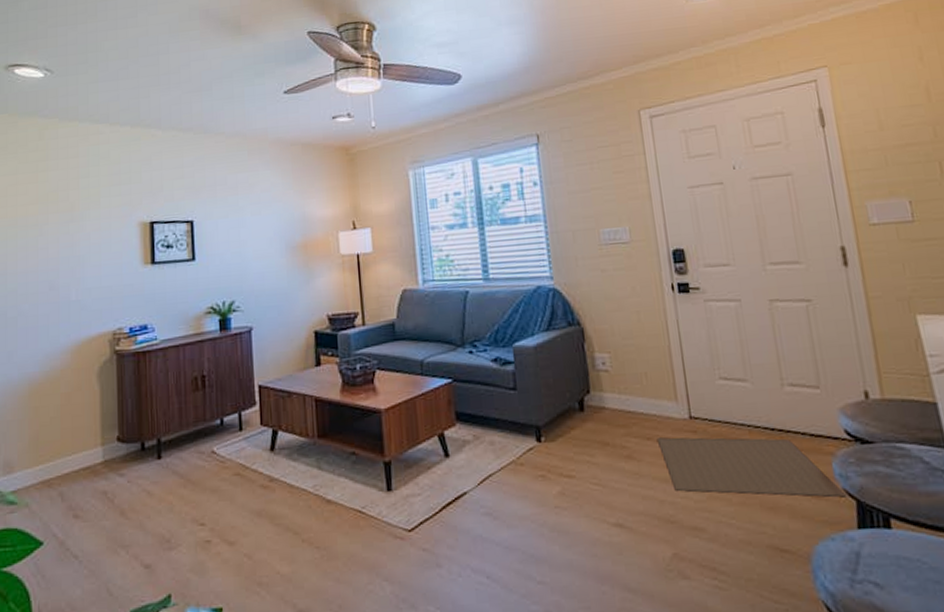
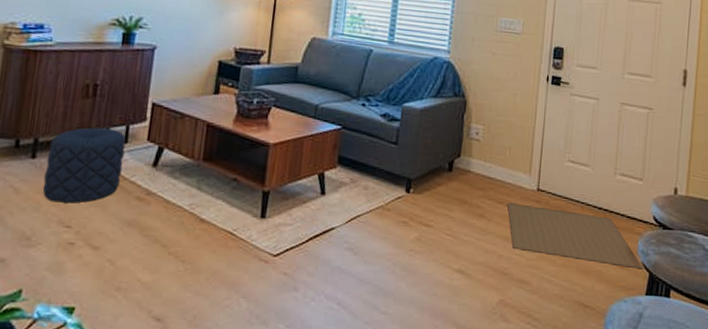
pouf: none [171,417,243,501] -> present [42,127,127,203]

